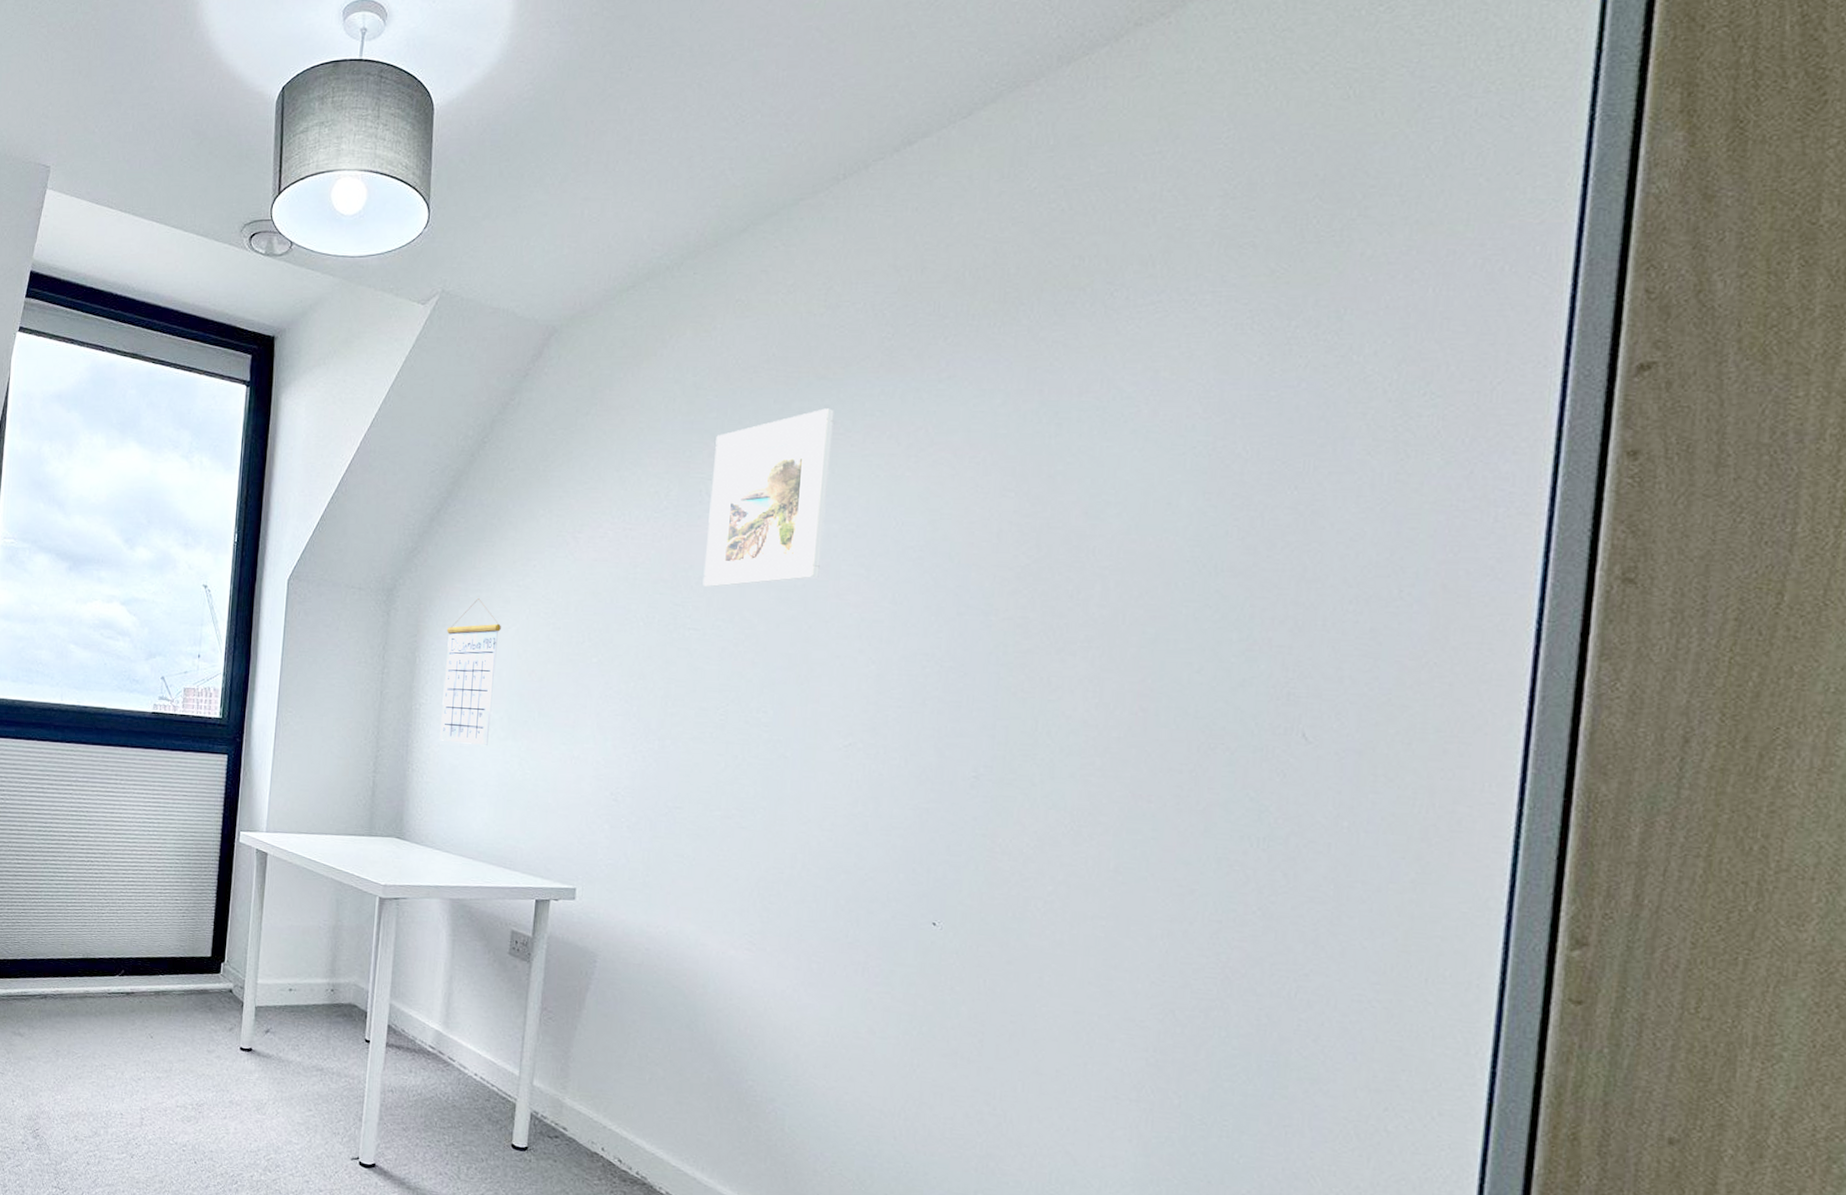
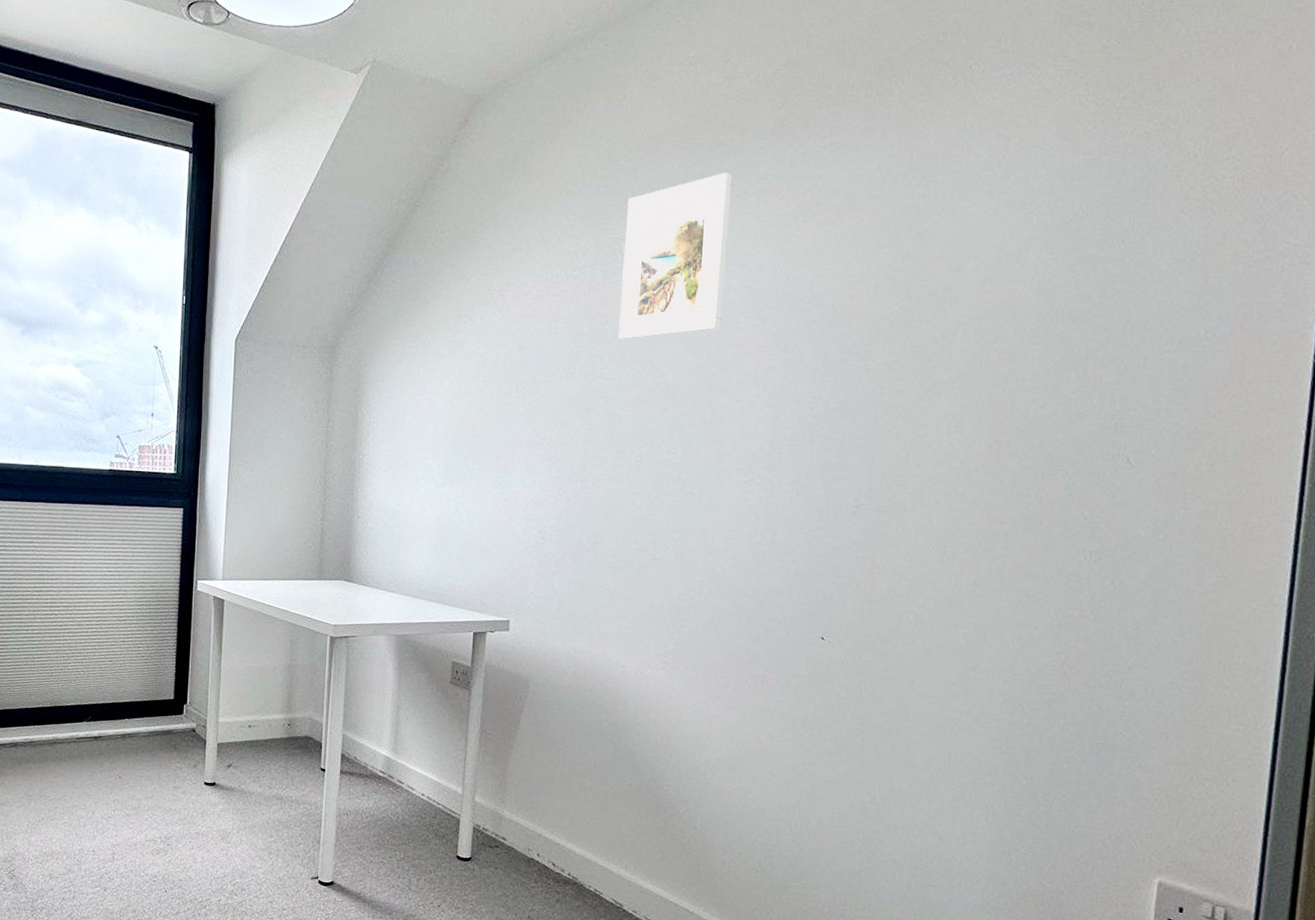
calendar: present [439,598,501,746] -> none [381,354,436,493]

